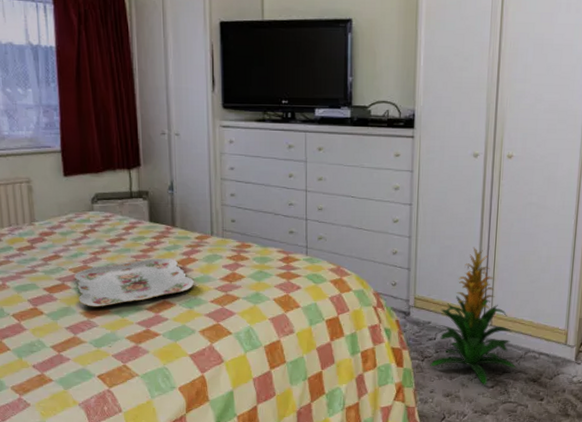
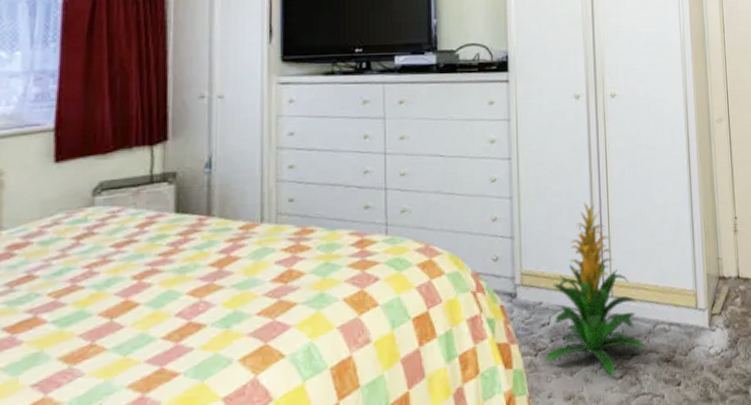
serving tray: present [74,258,194,307] -> none [54,260,234,347]

